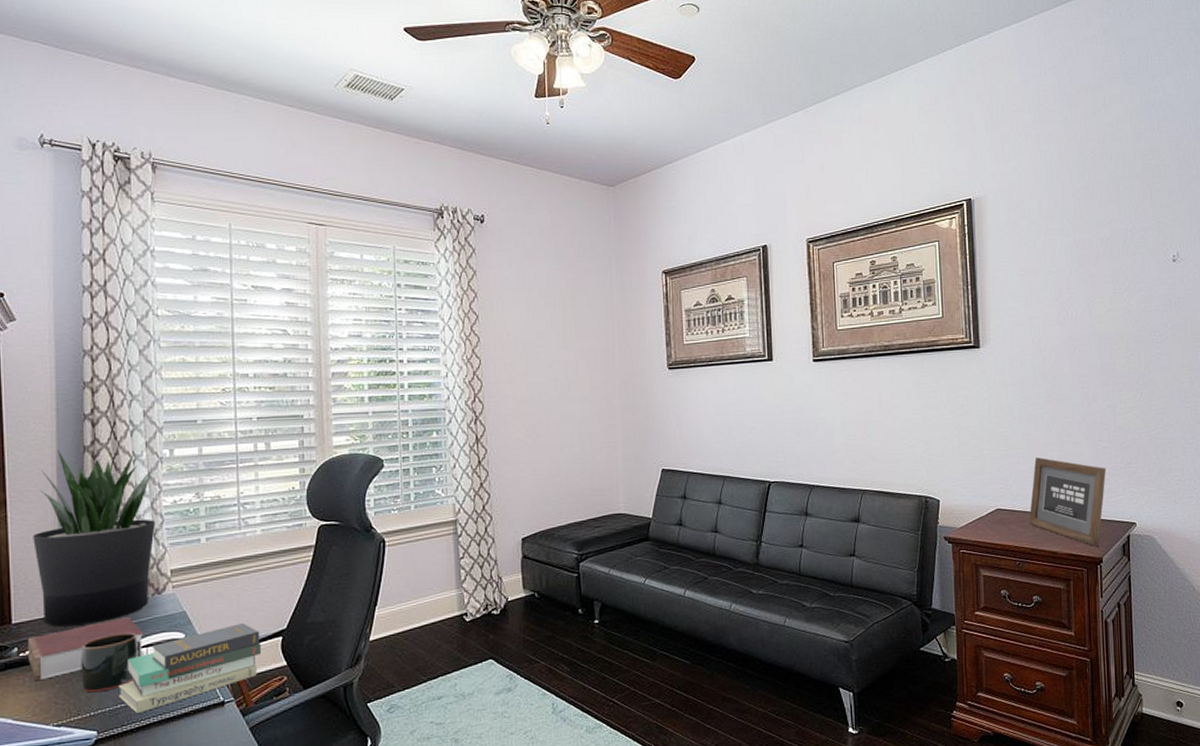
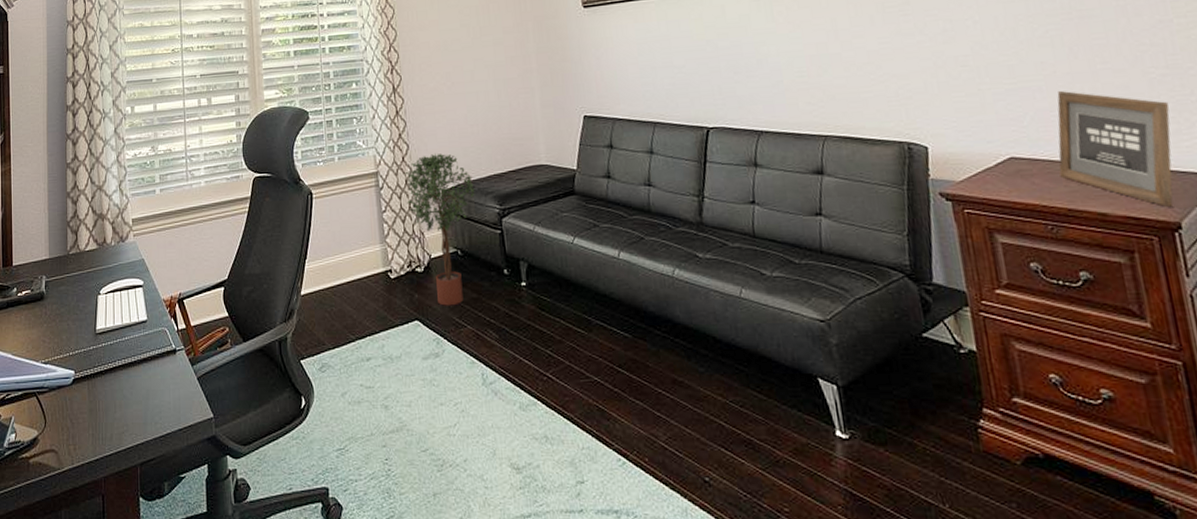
book: present [28,617,144,681] -> none [24,263,111,320]
planter: present [33,450,155,627] -> none [29,109,120,270]
mug: present [80,632,141,693] -> none [63,277,109,334]
books: present [118,622,262,713] -> none [91,272,207,356]
potted tree: none [485,502,556,645] -> present [405,153,477,306]

